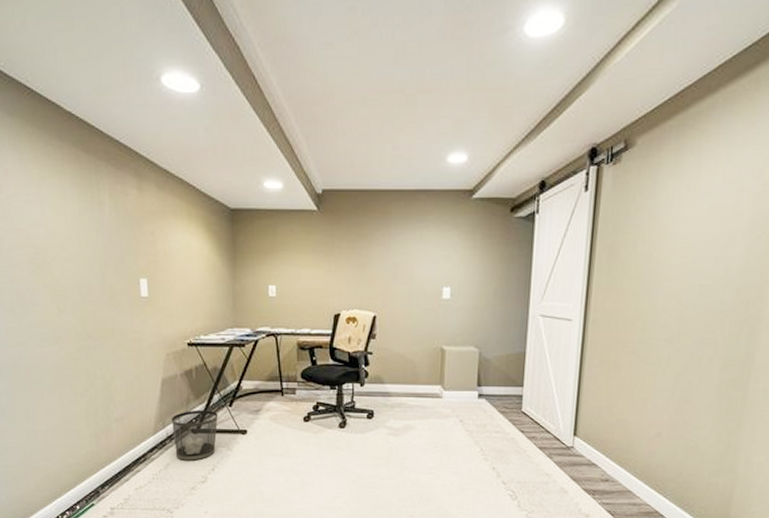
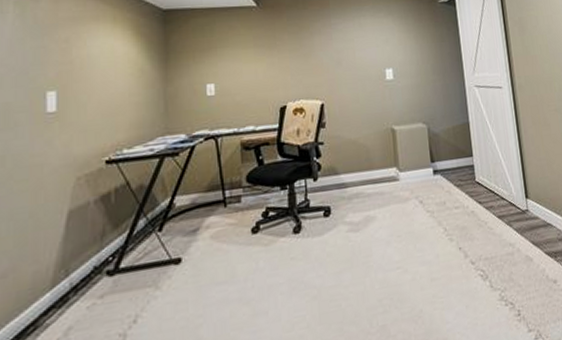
waste bin: present [171,410,218,461] -> none [77,240,144,318]

